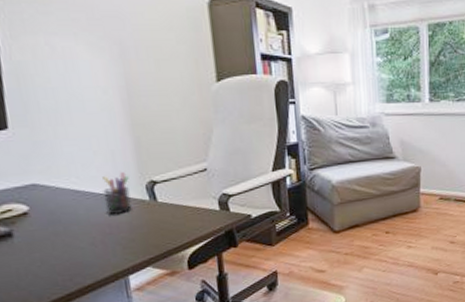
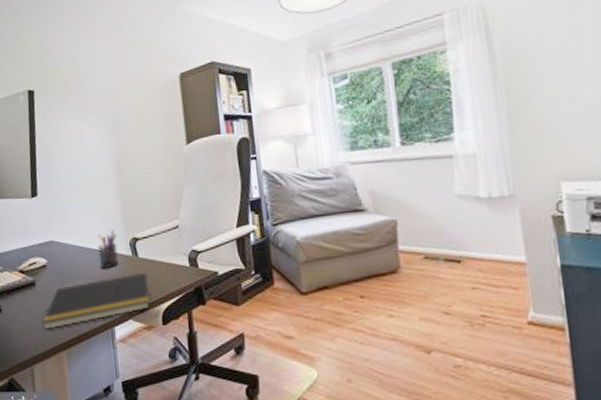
notepad: none [26,217,173,286] -> present [42,272,150,330]

